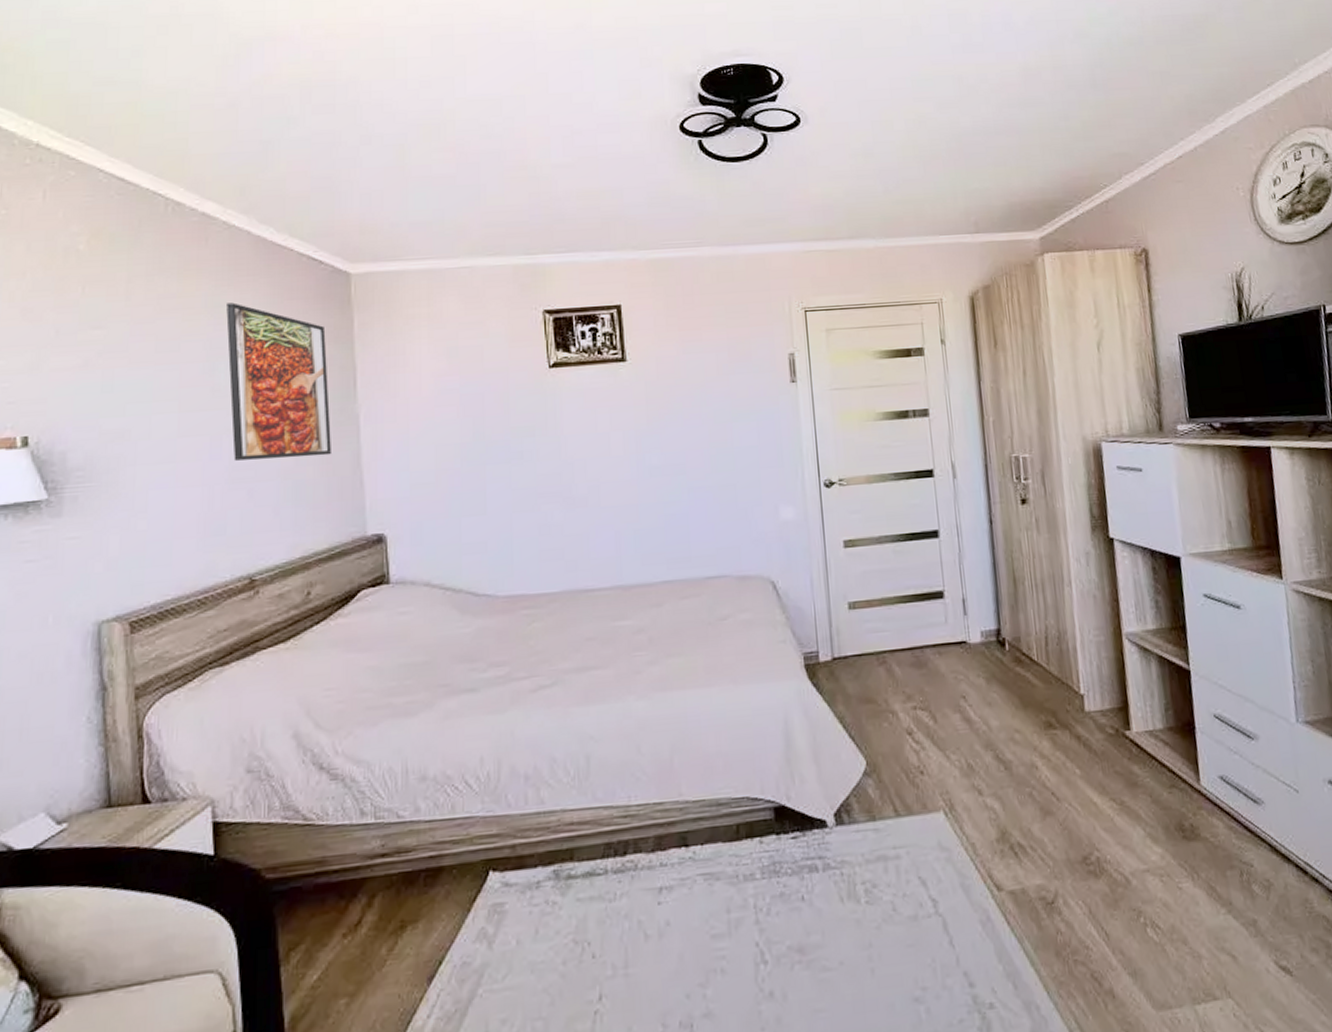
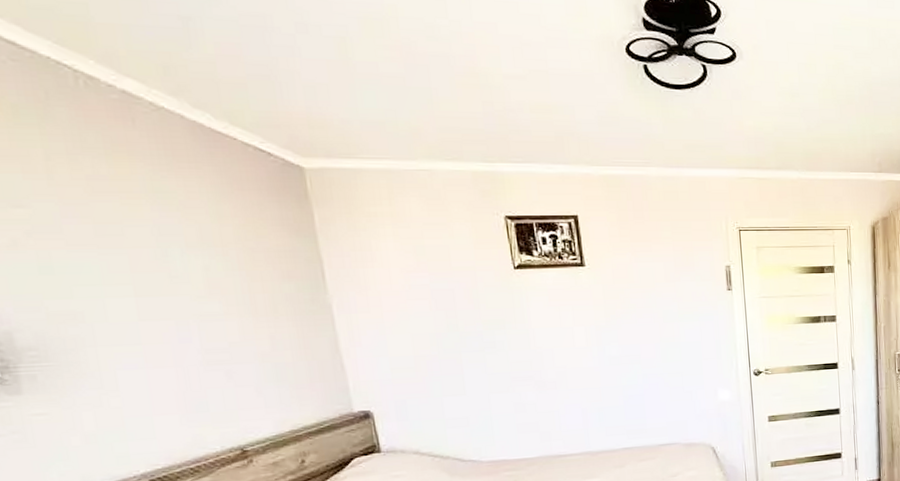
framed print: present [226,302,333,461] -> none [169,189,309,344]

